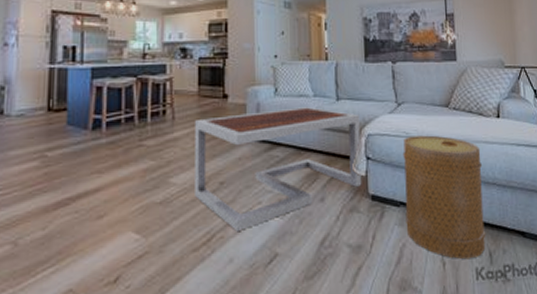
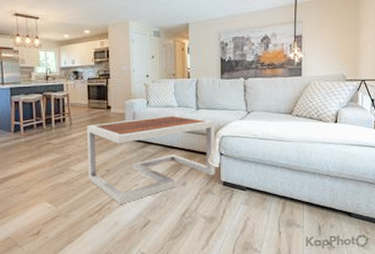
basket: present [403,135,486,260] -> none [250,137,318,231]

